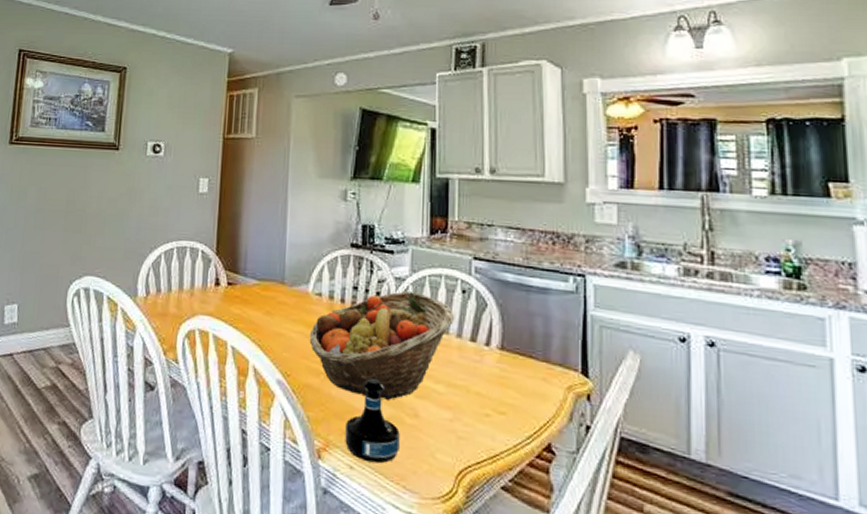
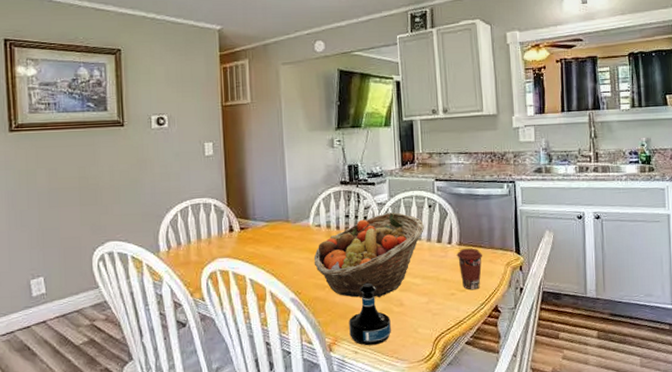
coffee cup: none [496,355,534,416] -> present [457,248,483,290]

